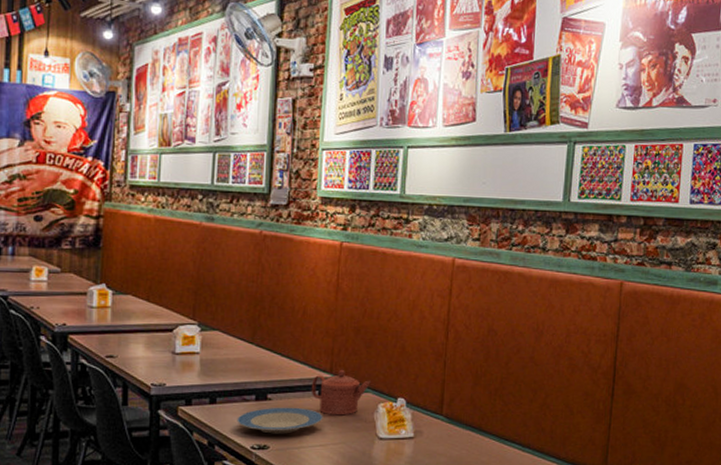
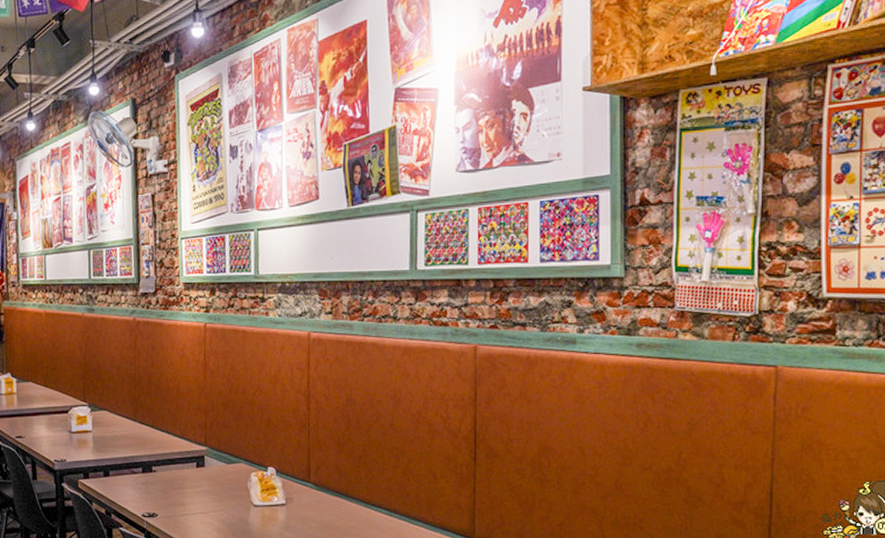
plate: present [237,407,323,434] -> none [128,478,203,503]
teapot: present [311,369,372,416] -> none [189,442,243,485]

